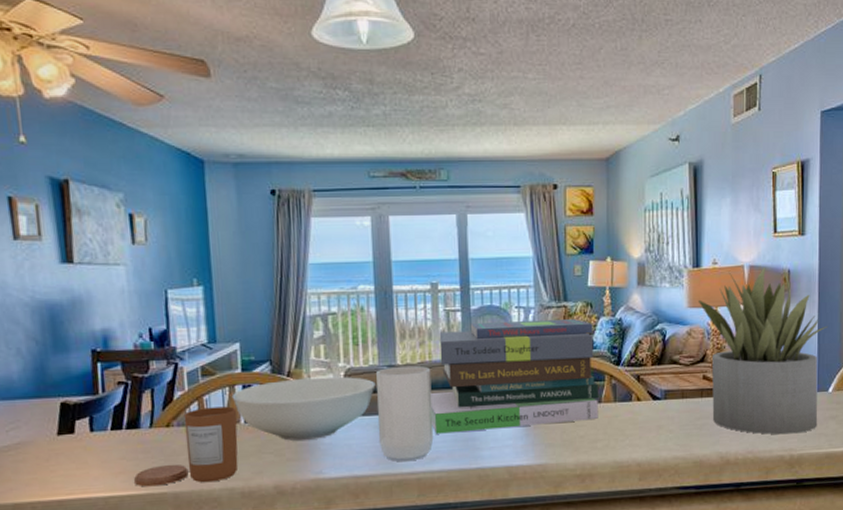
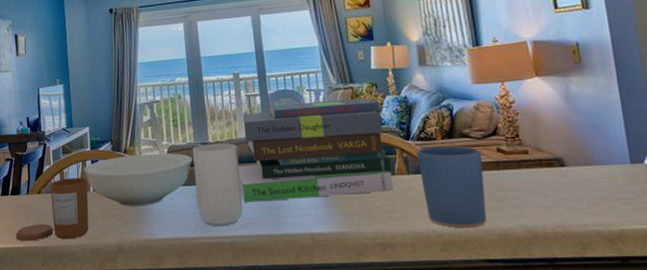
mug: none [625,372,688,457] -> present [416,145,487,229]
succulent plant: present [698,268,829,435] -> none [482,42,637,209]

